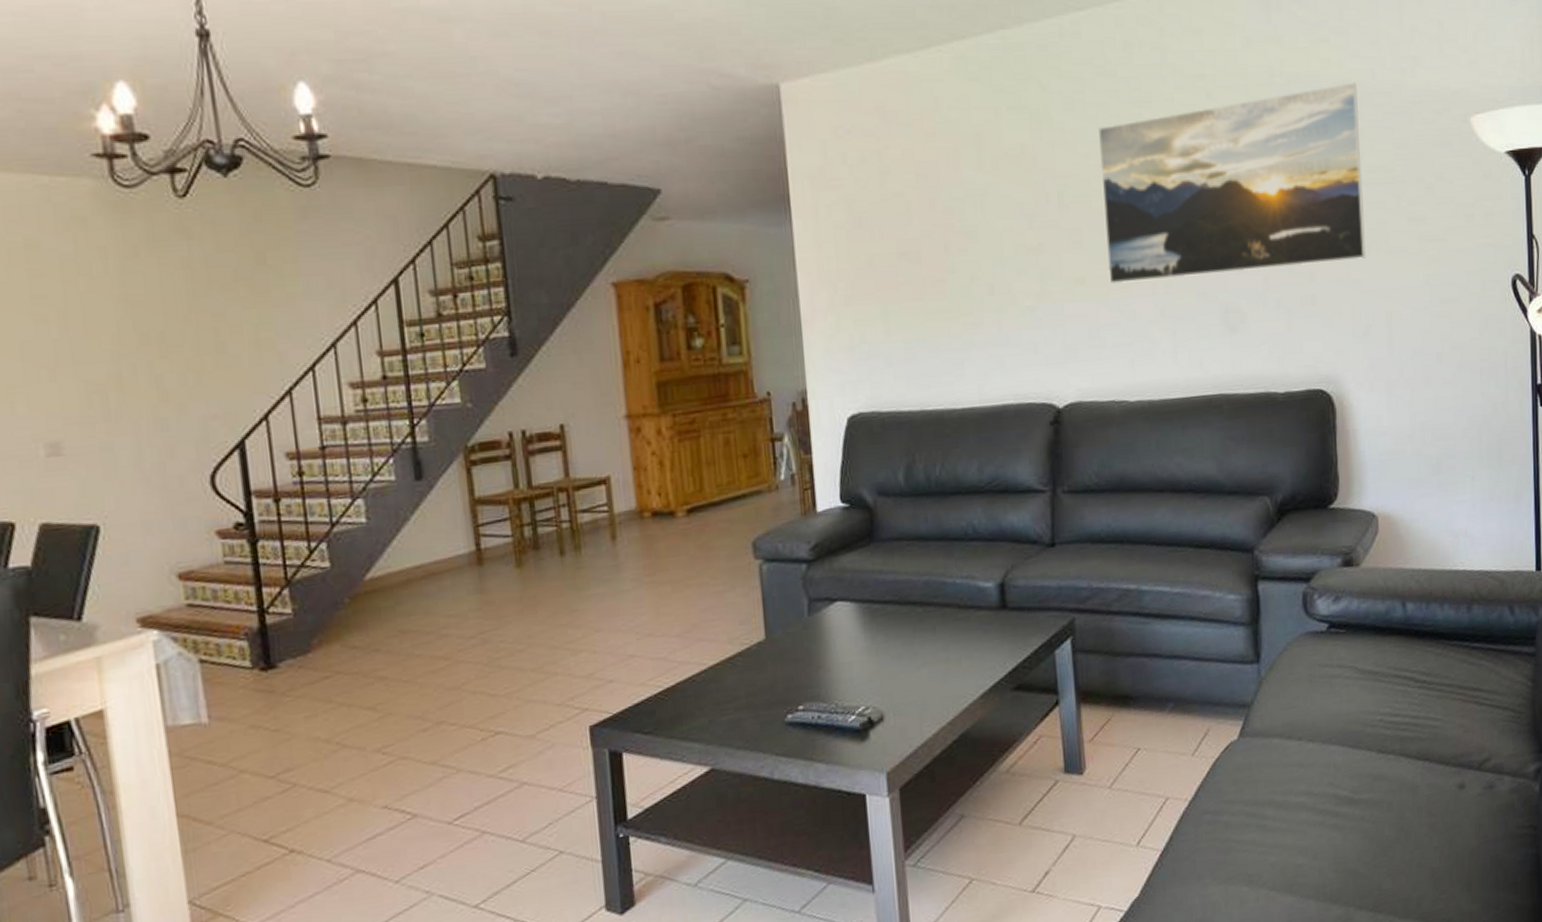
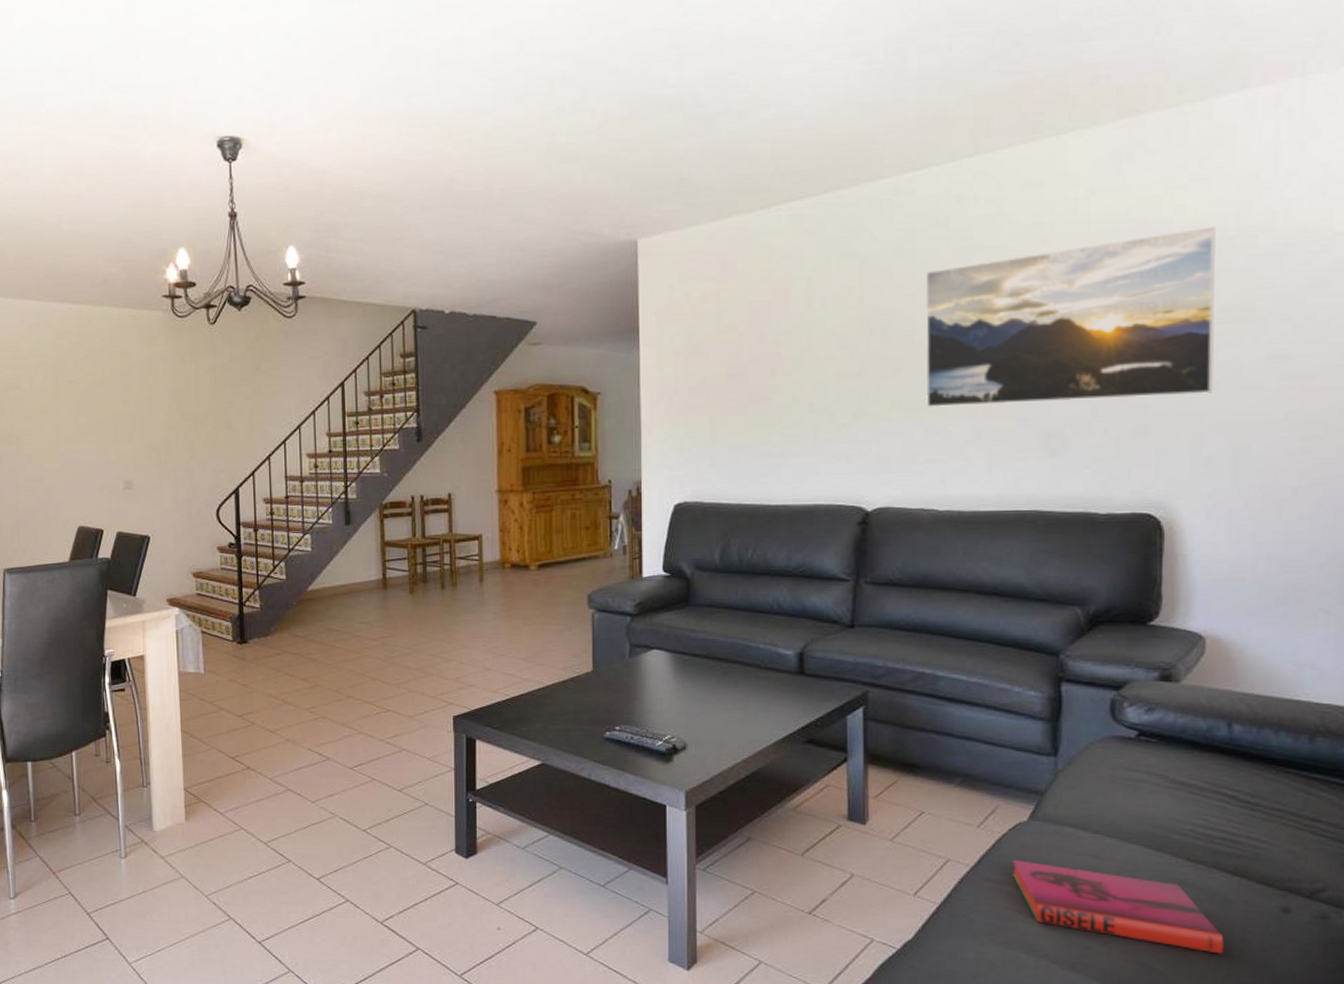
hardback book: none [1227,779,1415,849] -> present [1012,860,1224,954]

